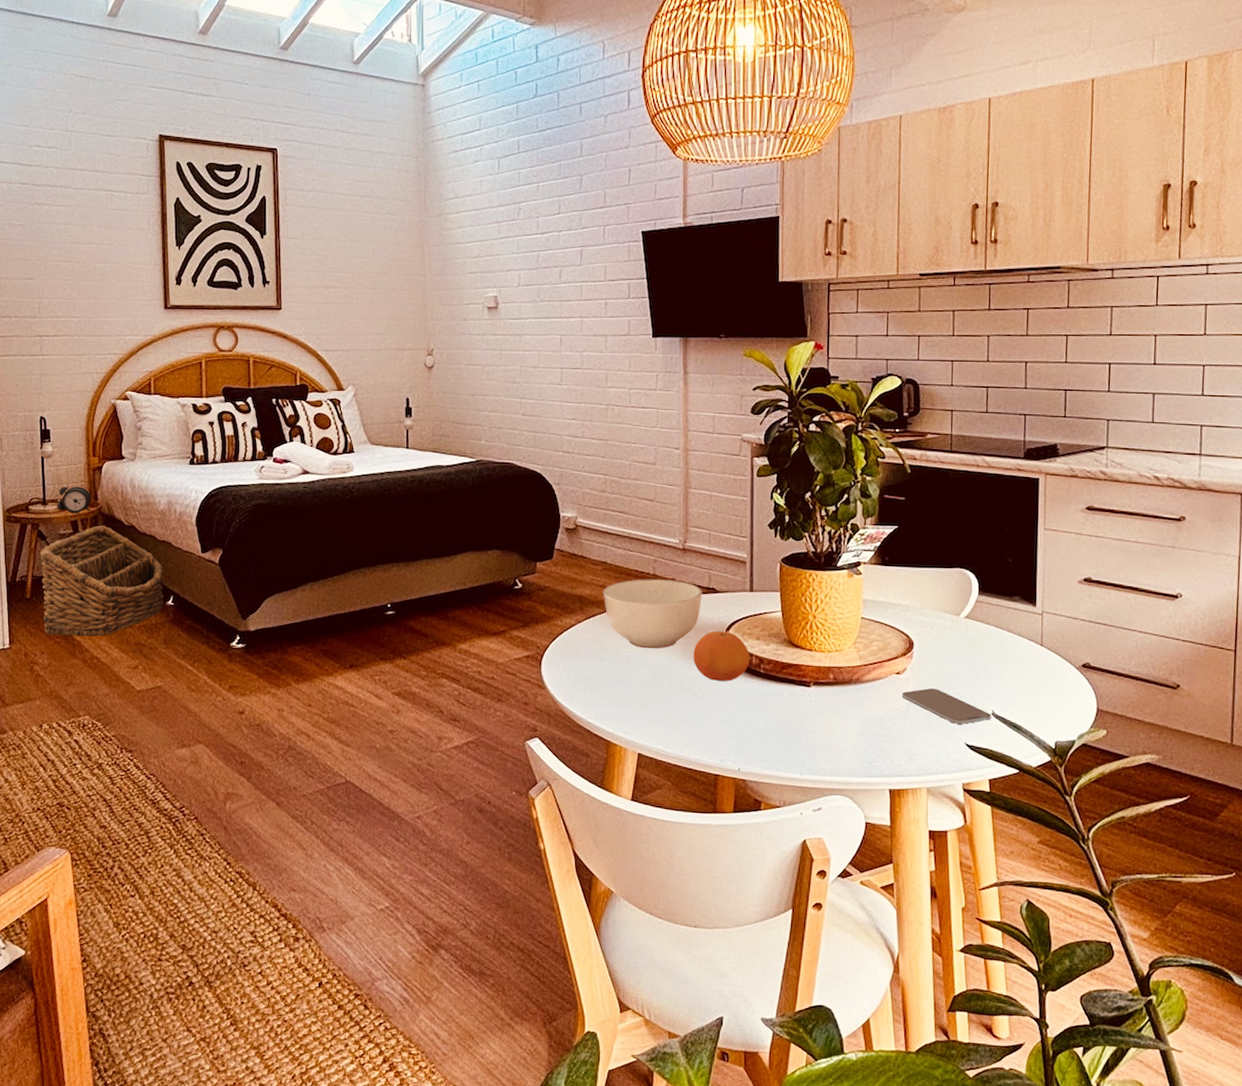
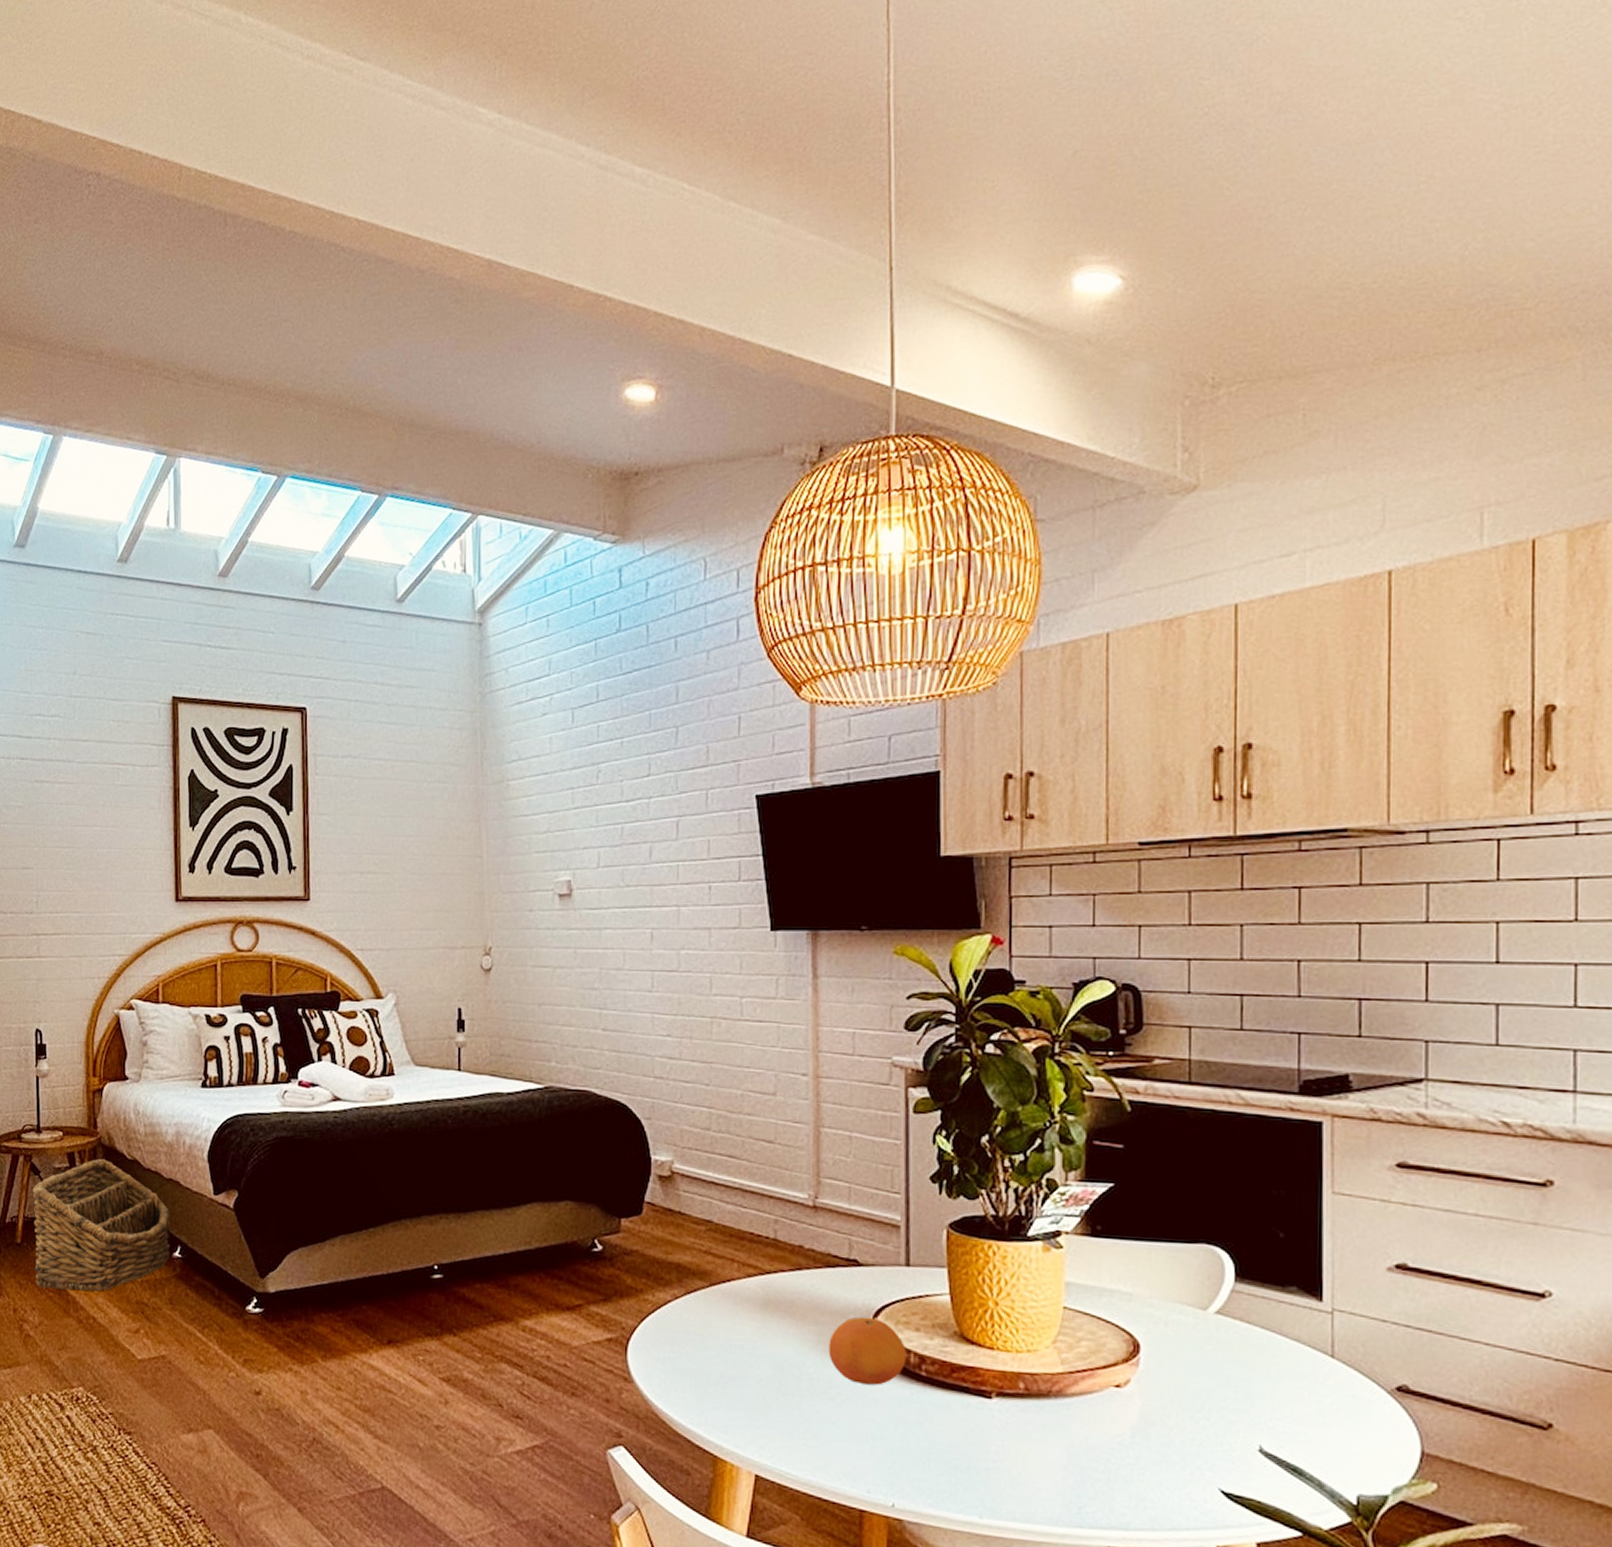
alarm clock: present [57,486,93,514] -> none [52,1111,92,1144]
bowl: present [603,579,703,649] -> none [707,1244,841,1337]
smartphone: present [901,688,991,724] -> none [1123,1409,1258,1463]

